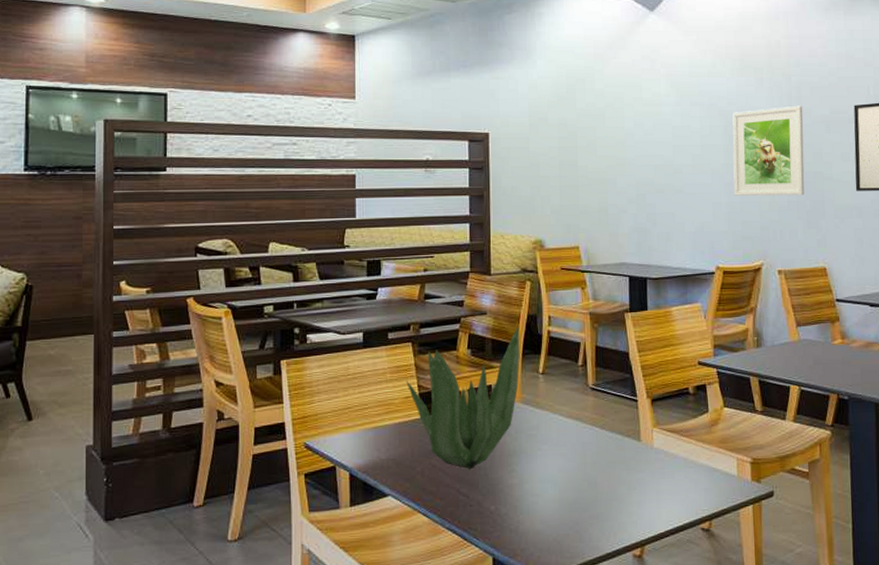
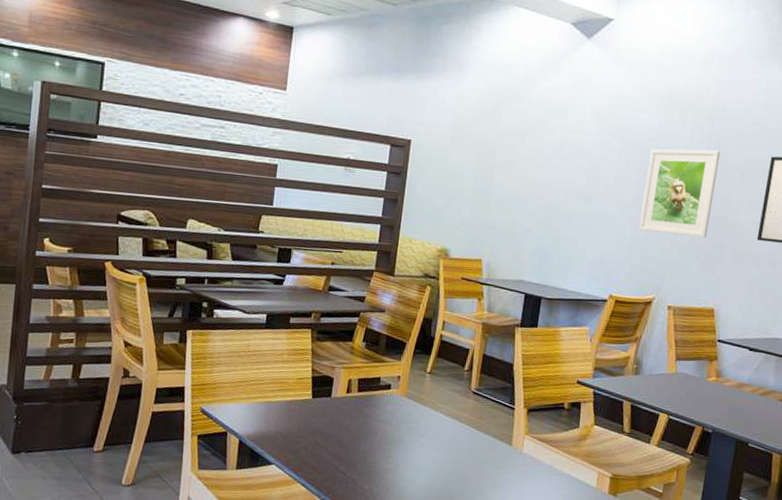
plant: present [406,326,520,470] -> none [301,327,415,451]

